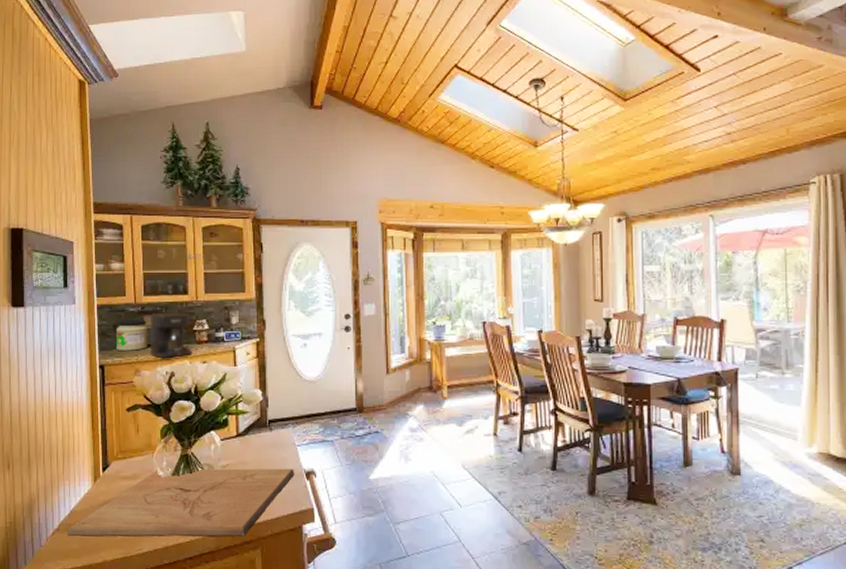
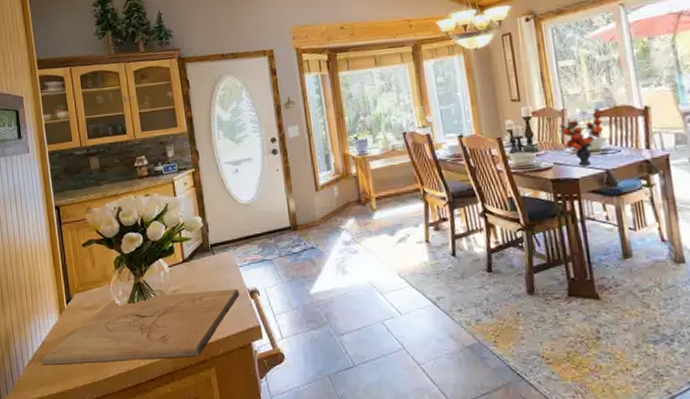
jar: present [115,320,148,352] -> none [66,161,96,192]
coffee maker: present [149,312,193,359] -> none [96,151,136,196]
bouquet: none [638,318,679,373] -> present [559,110,603,166]

